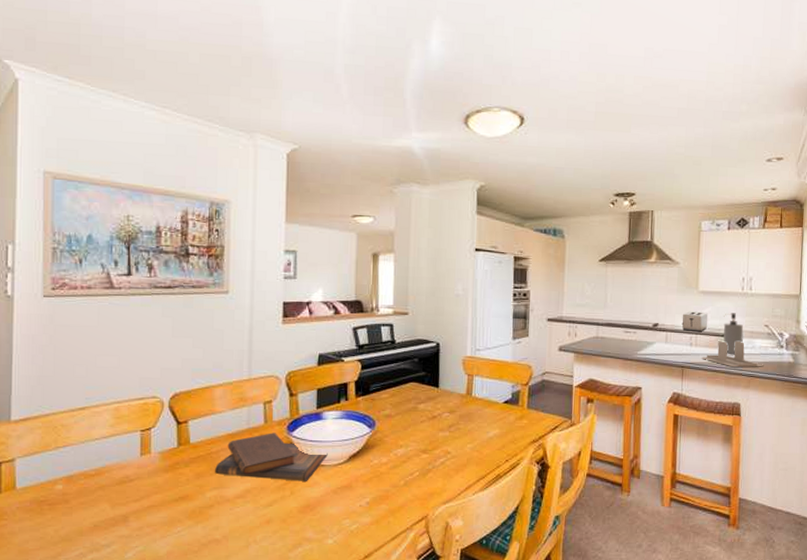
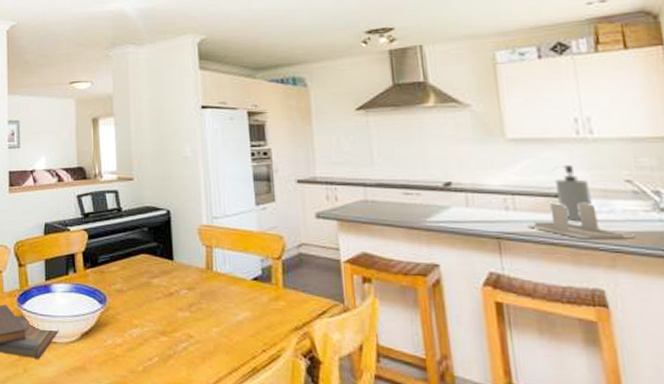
toaster: present [681,311,708,332] -> none [486,165,529,192]

